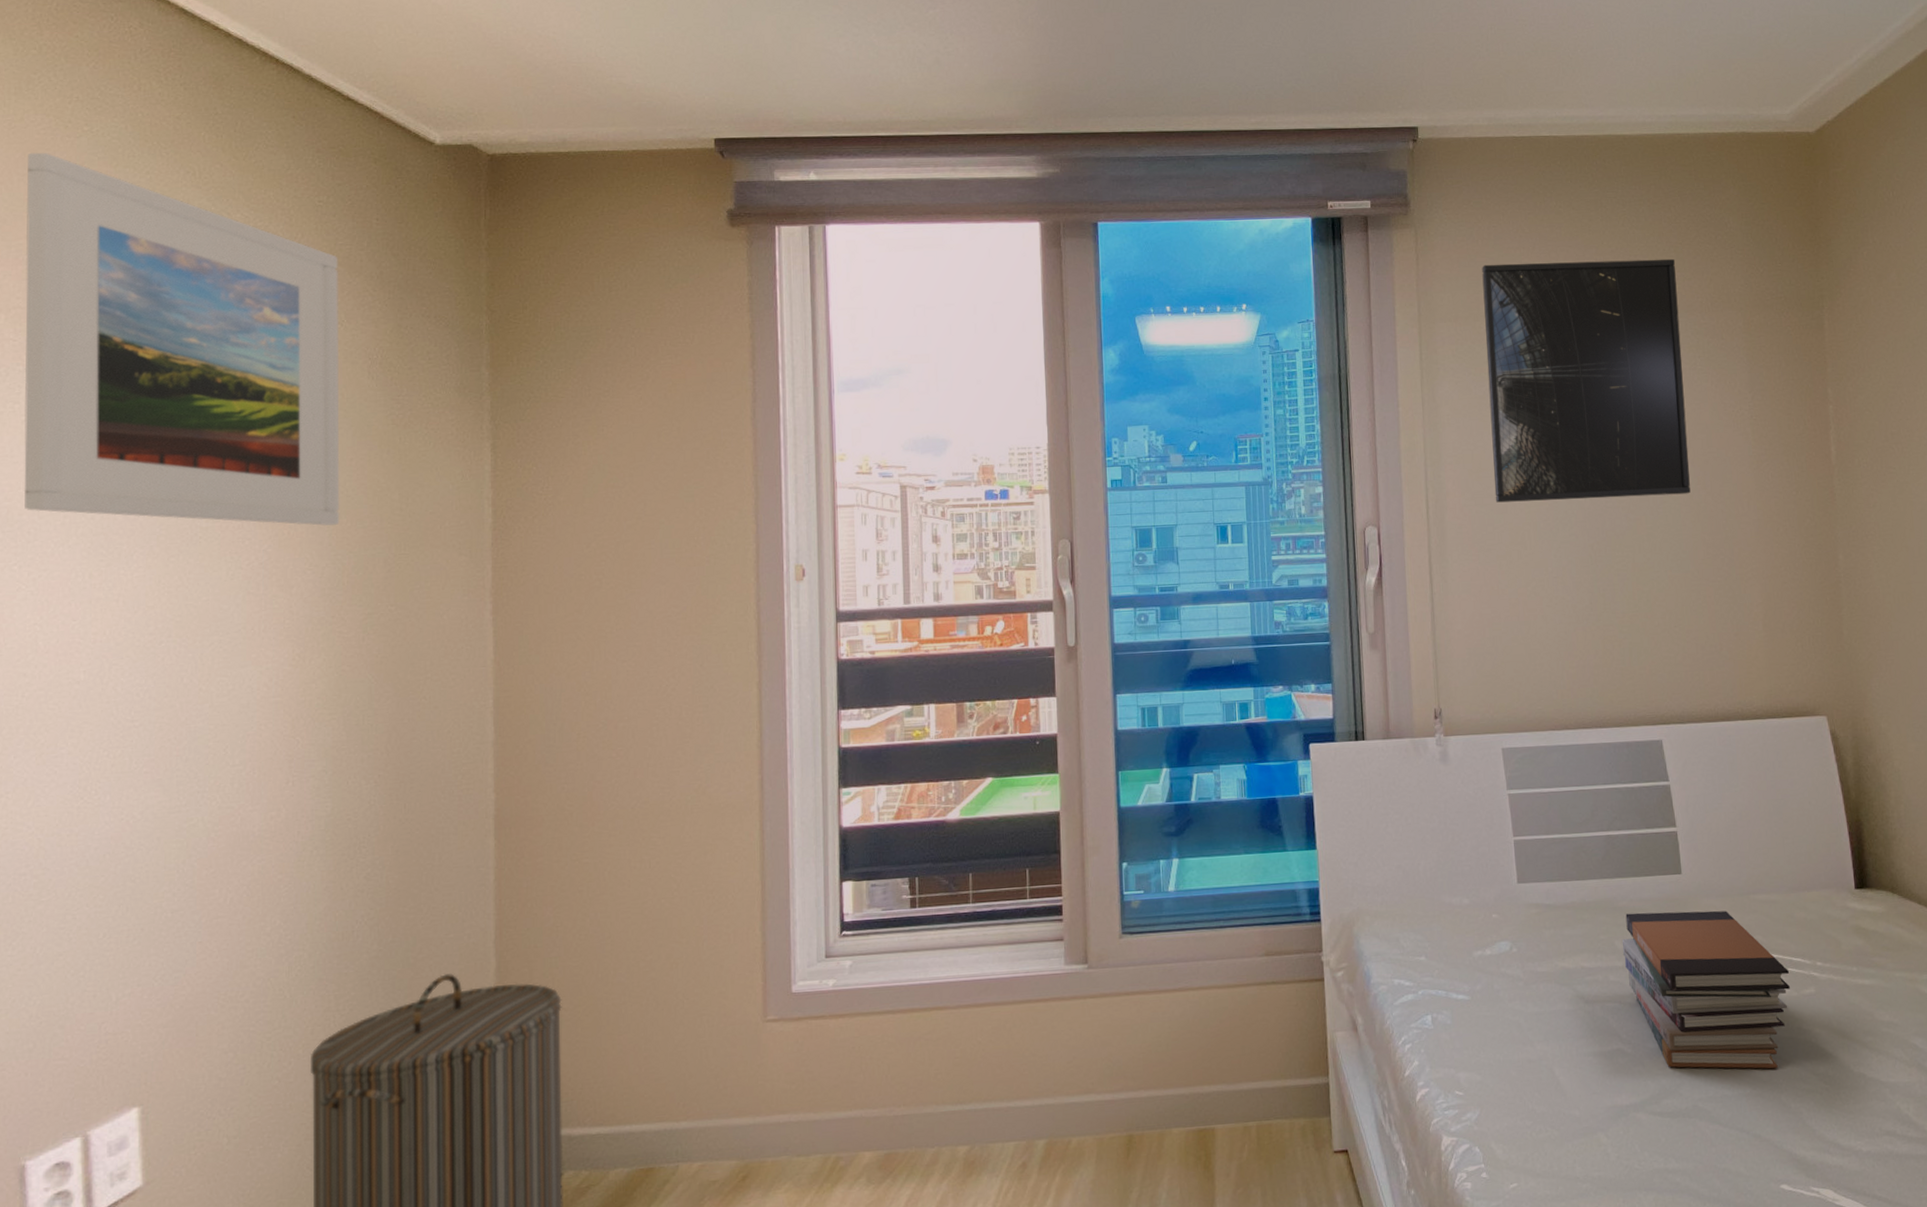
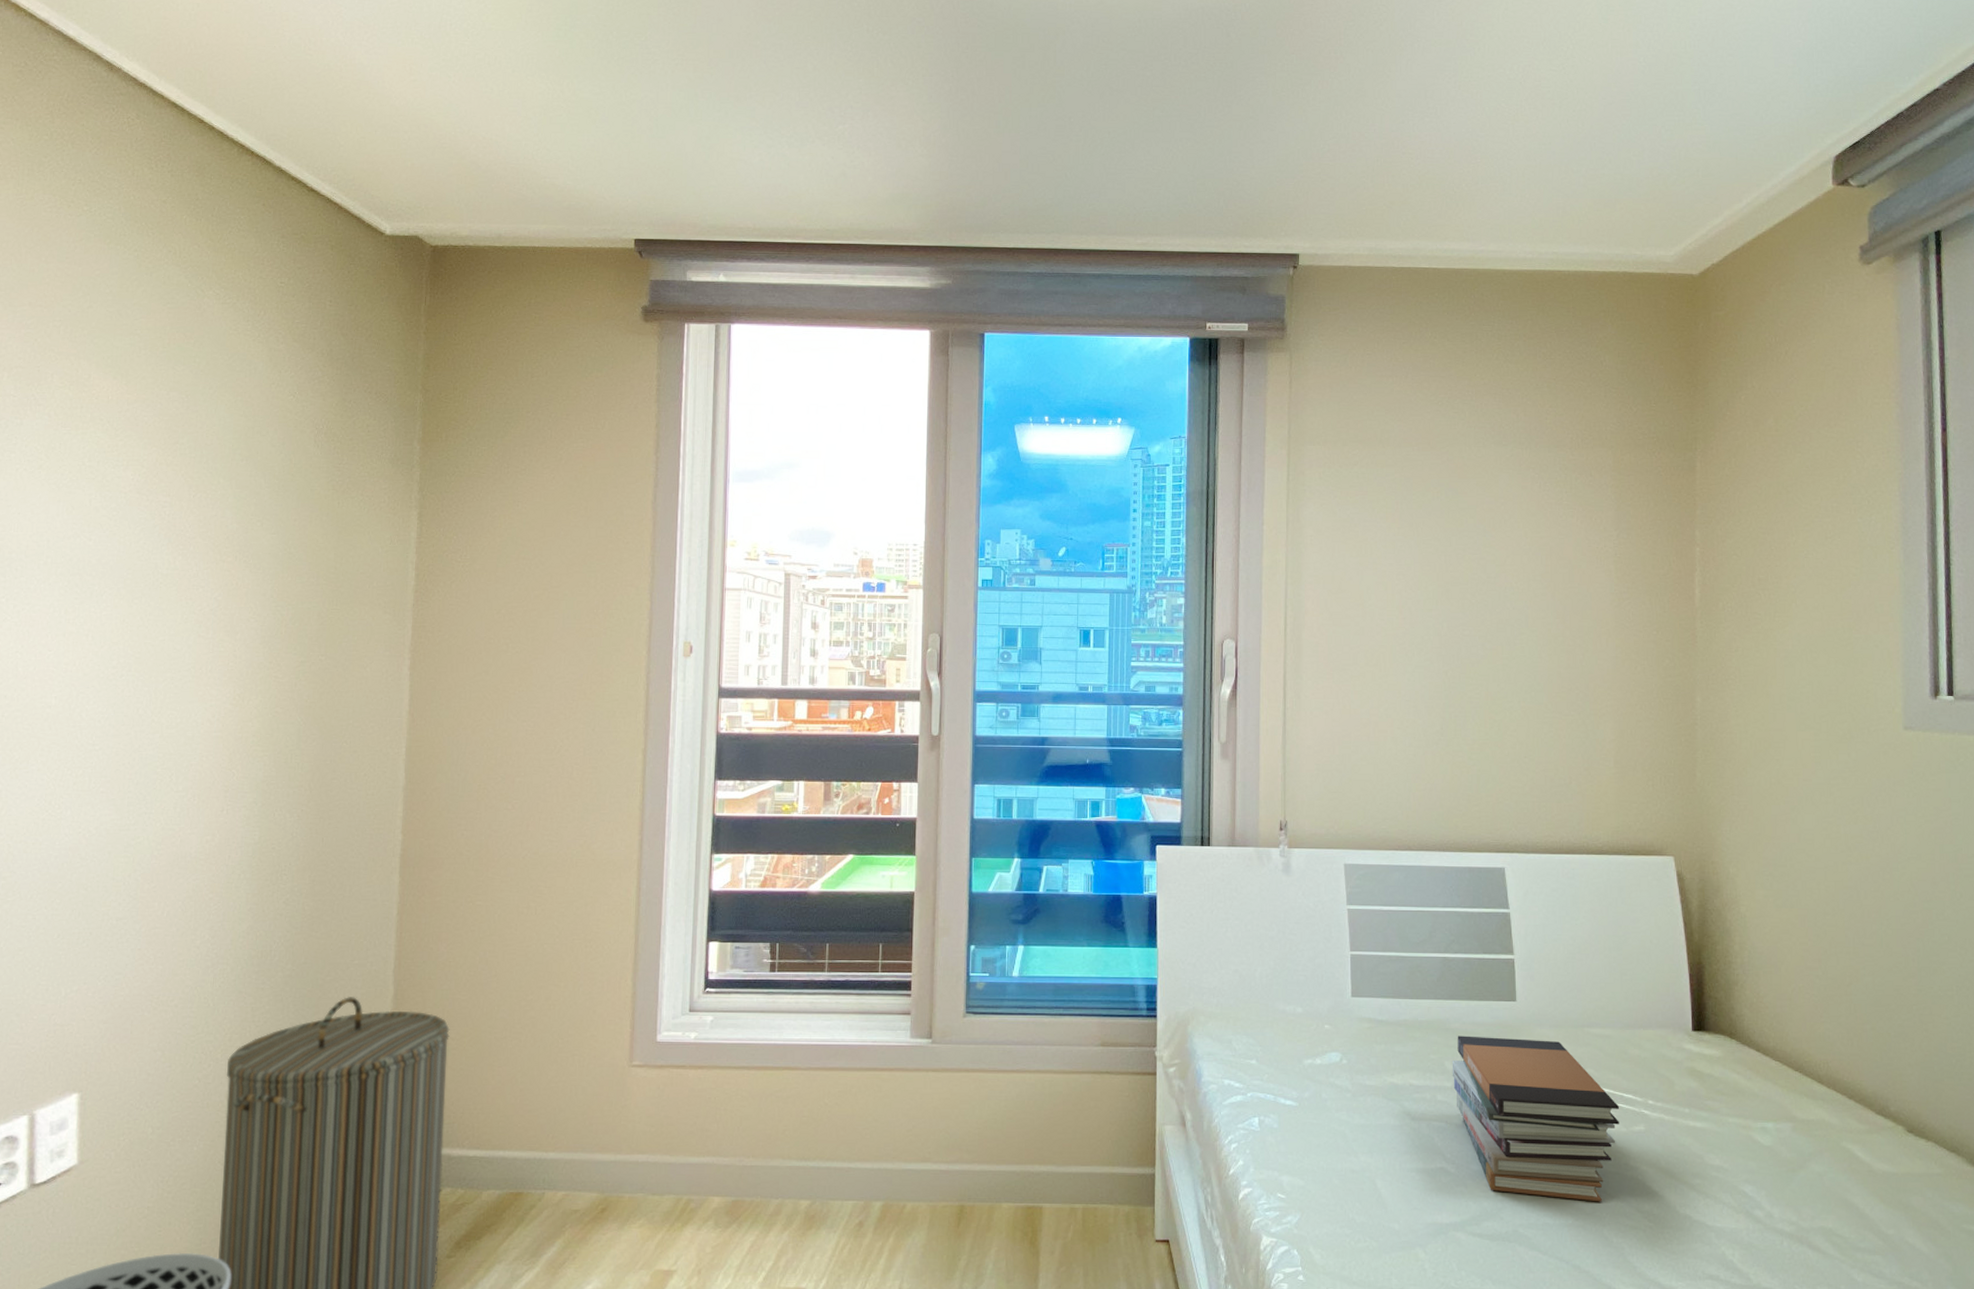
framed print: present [24,152,340,526] -> none [14,228,295,579]
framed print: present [1482,258,1691,503] -> none [1352,391,1550,627]

